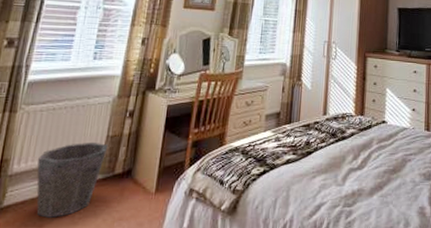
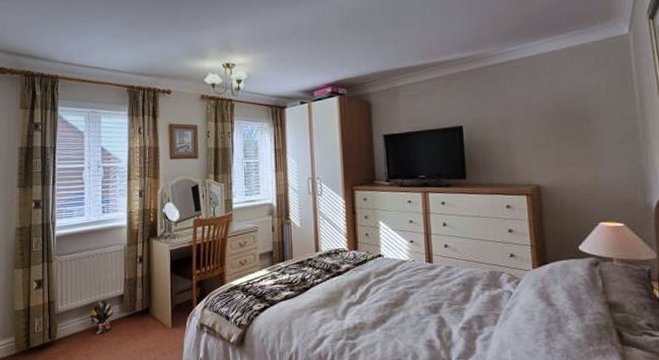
waste bin: present [36,141,108,218] -> none [74,284,127,348]

